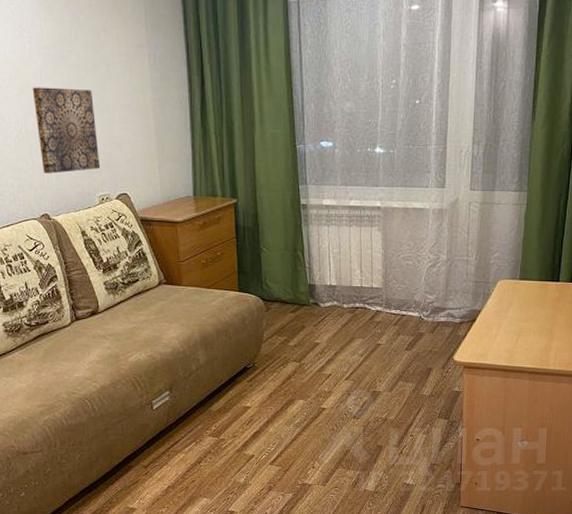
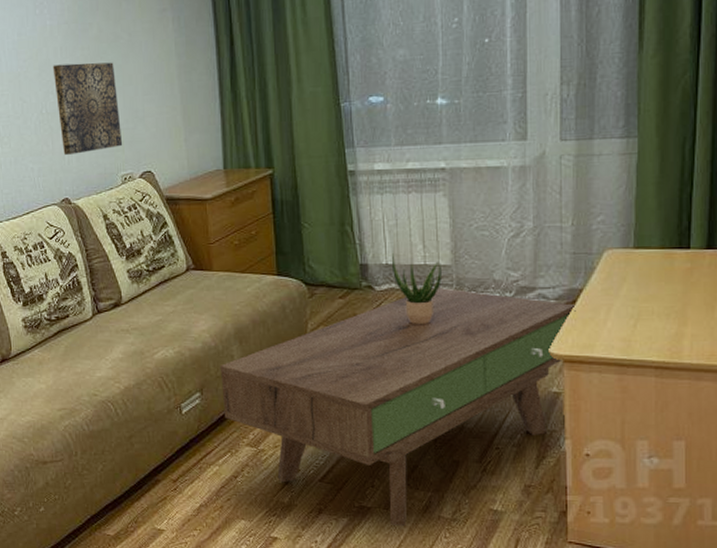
coffee table: none [187,305,475,498] -> present [220,287,576,526]
potted plant: none [335,276,374,337] -> present [392,253,442,325]

